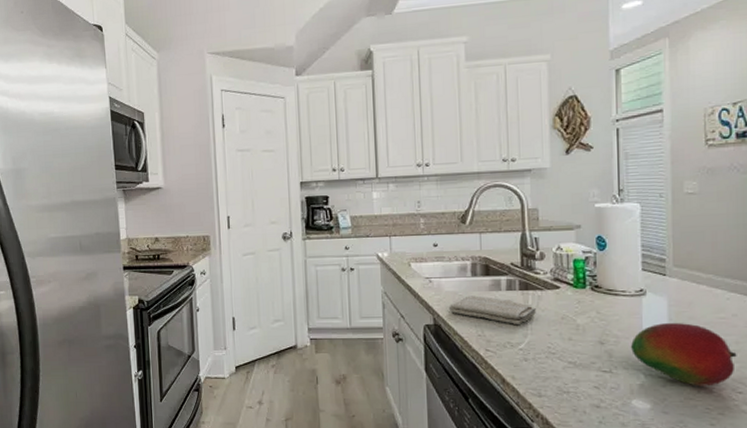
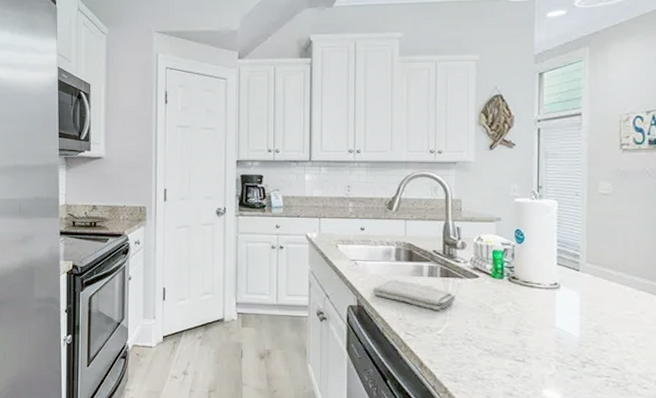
fruit: present [631,323,737,386] -> none [544,317,644,380]

